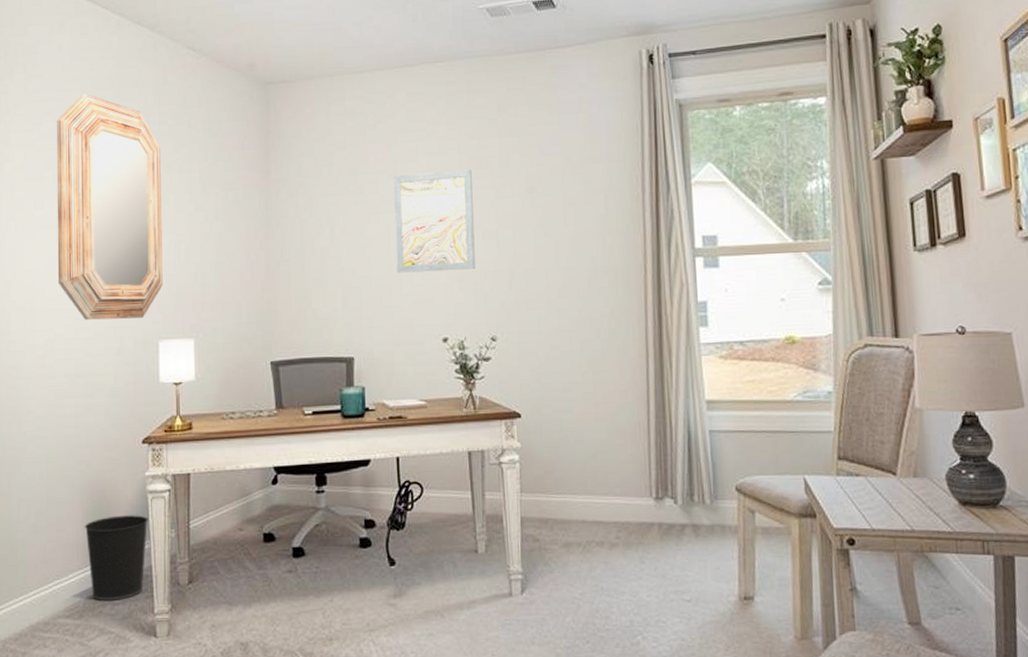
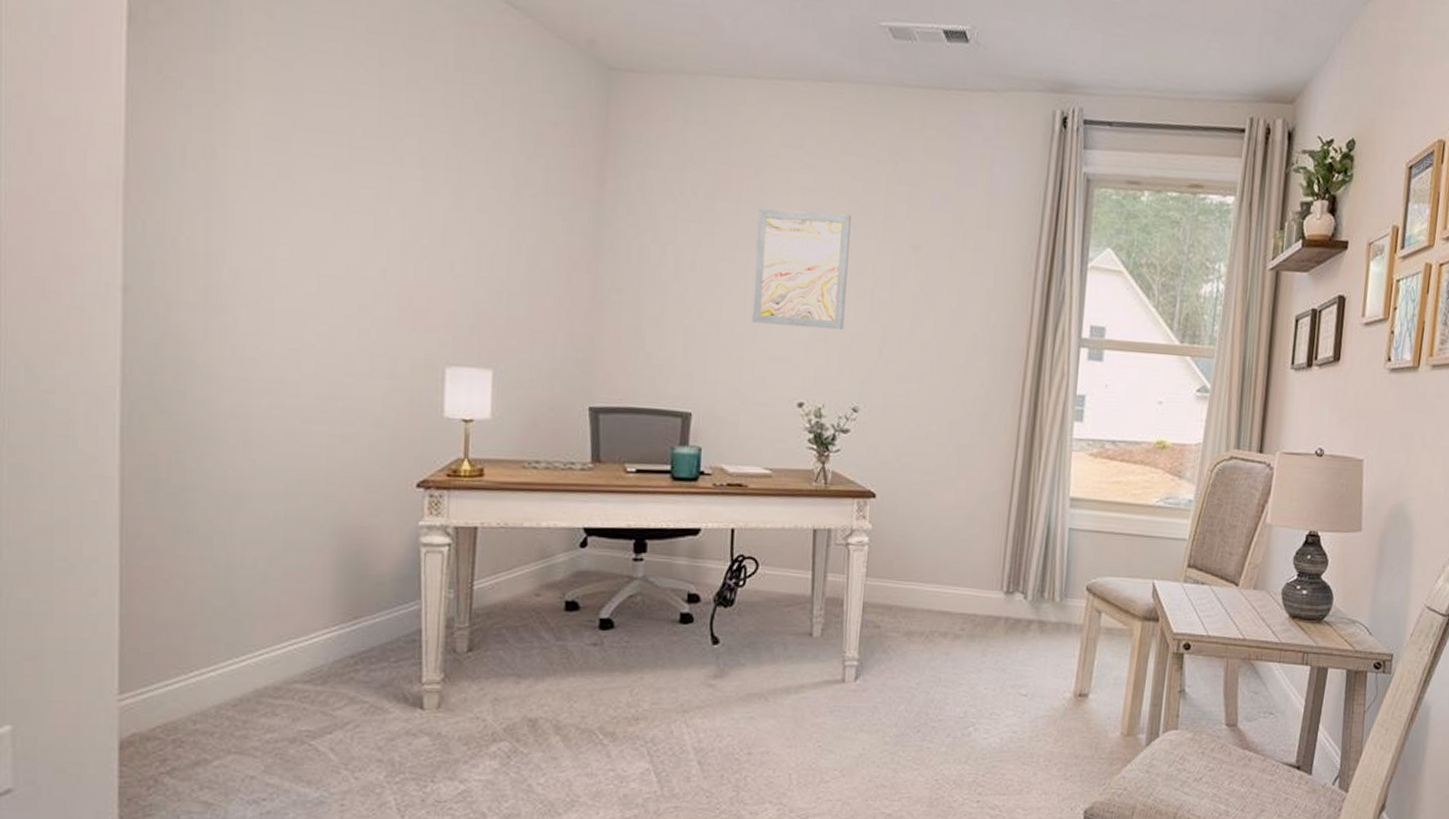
home mirror: present [56,94,163,320] -> none [309,37,462,337]
wastebasket: present [84,515,149,601] -> none [333,569,420,666]

